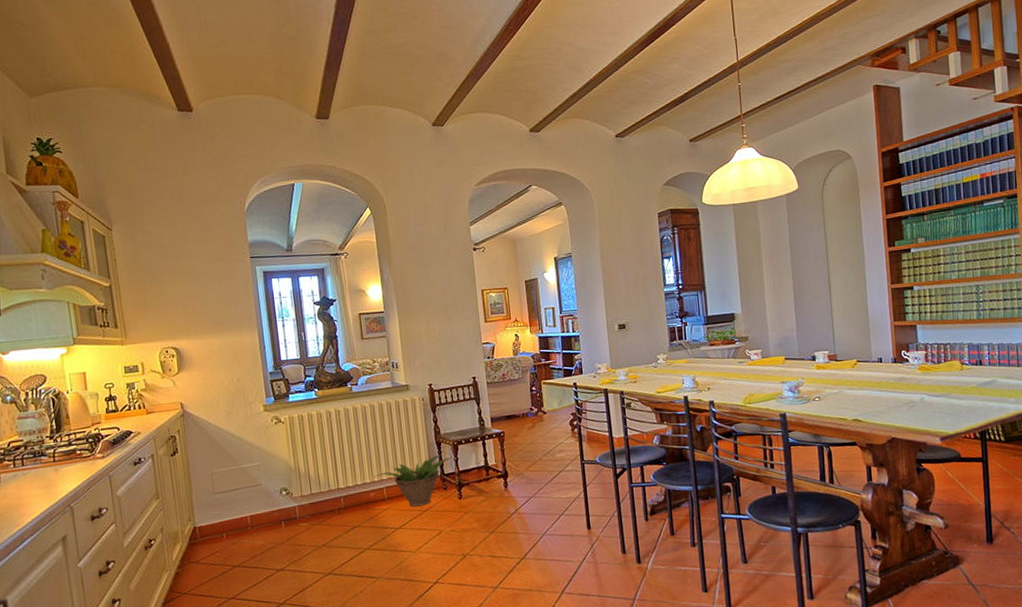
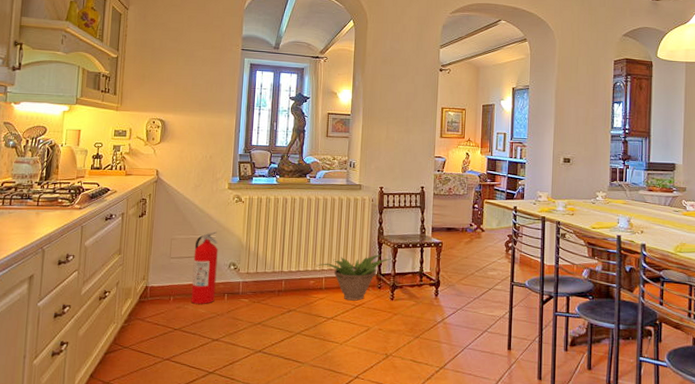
fire extinguisher: none [238,458,272,537] -> present [191,231,219,304]

